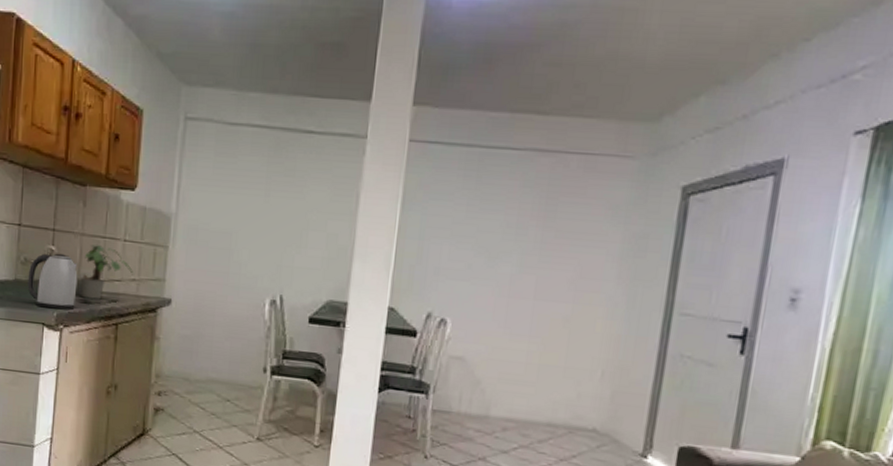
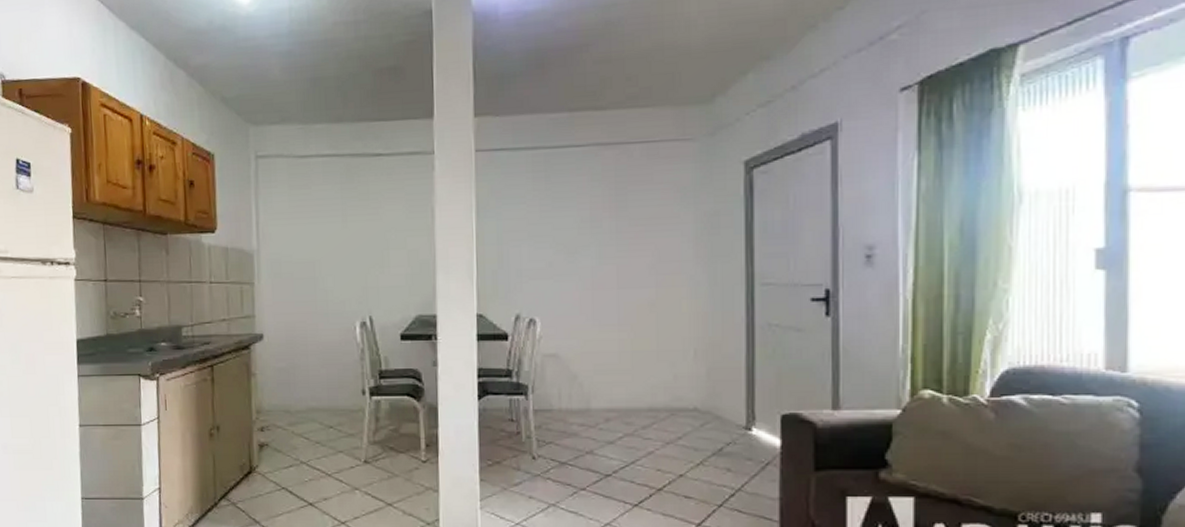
kettle: present [27,253,78,311] -> none [119,303,169,360]
potted plant: present [80,245,133,300] -> none [171,290,222,345]

